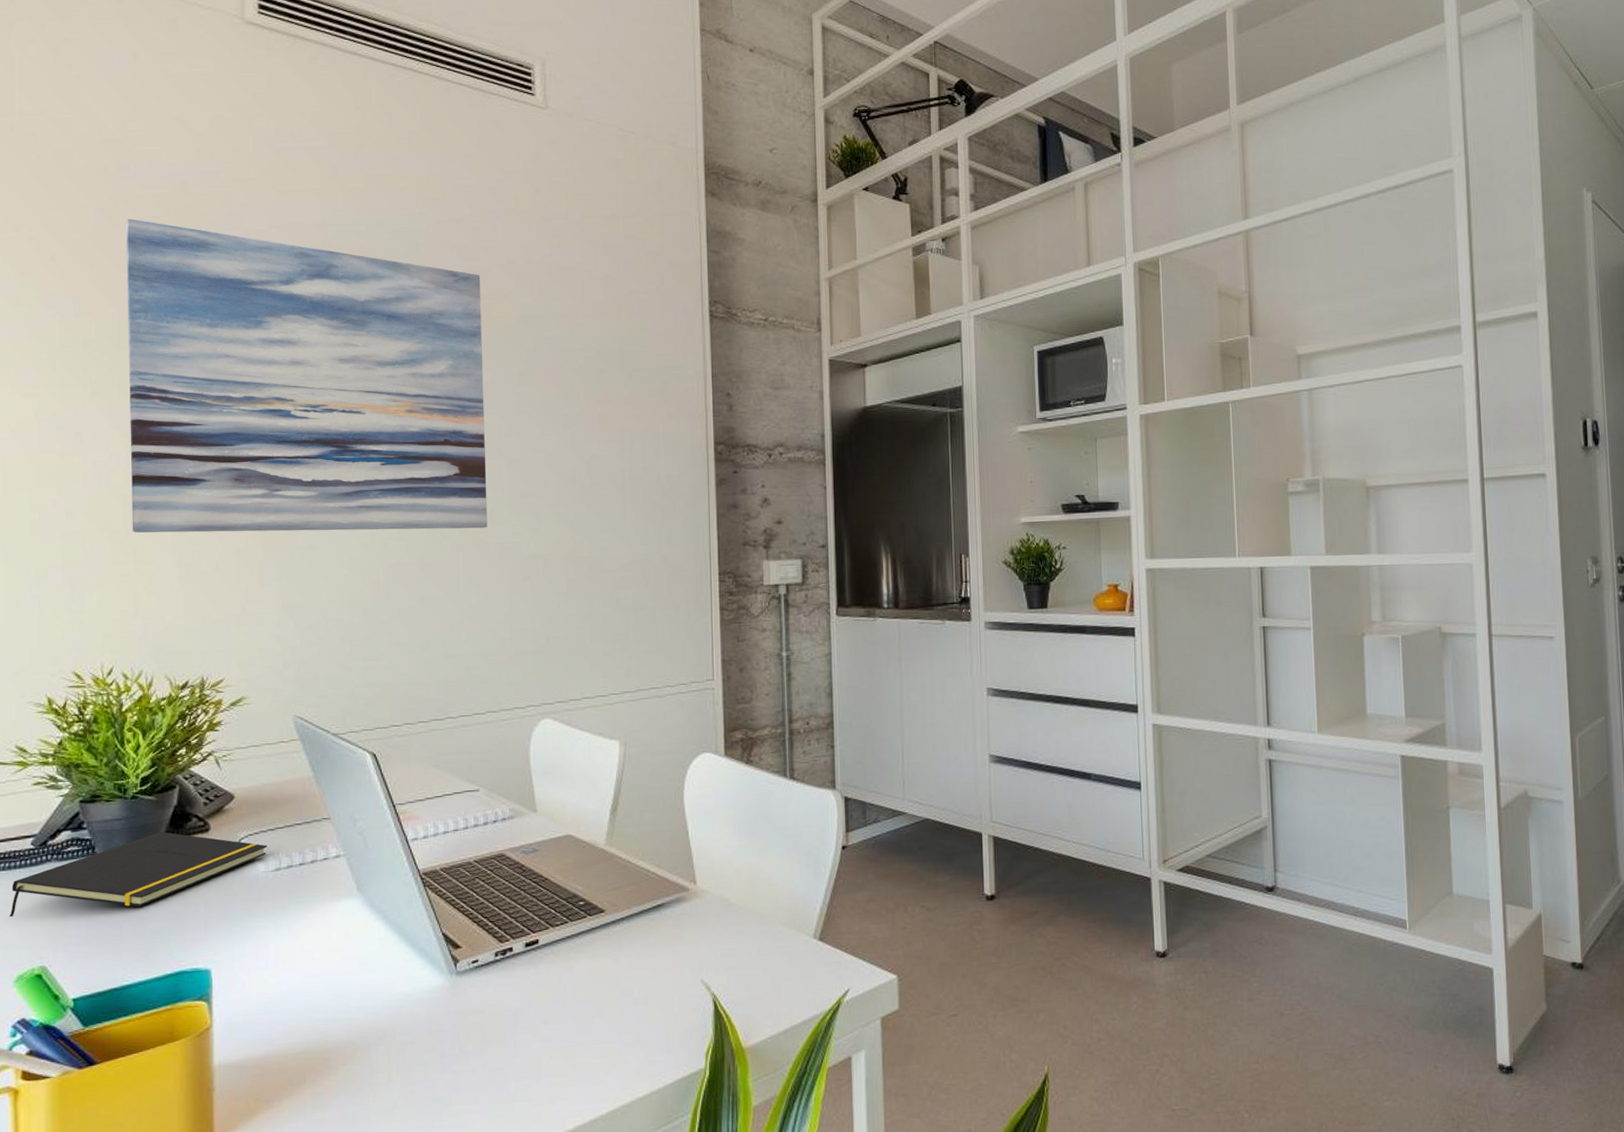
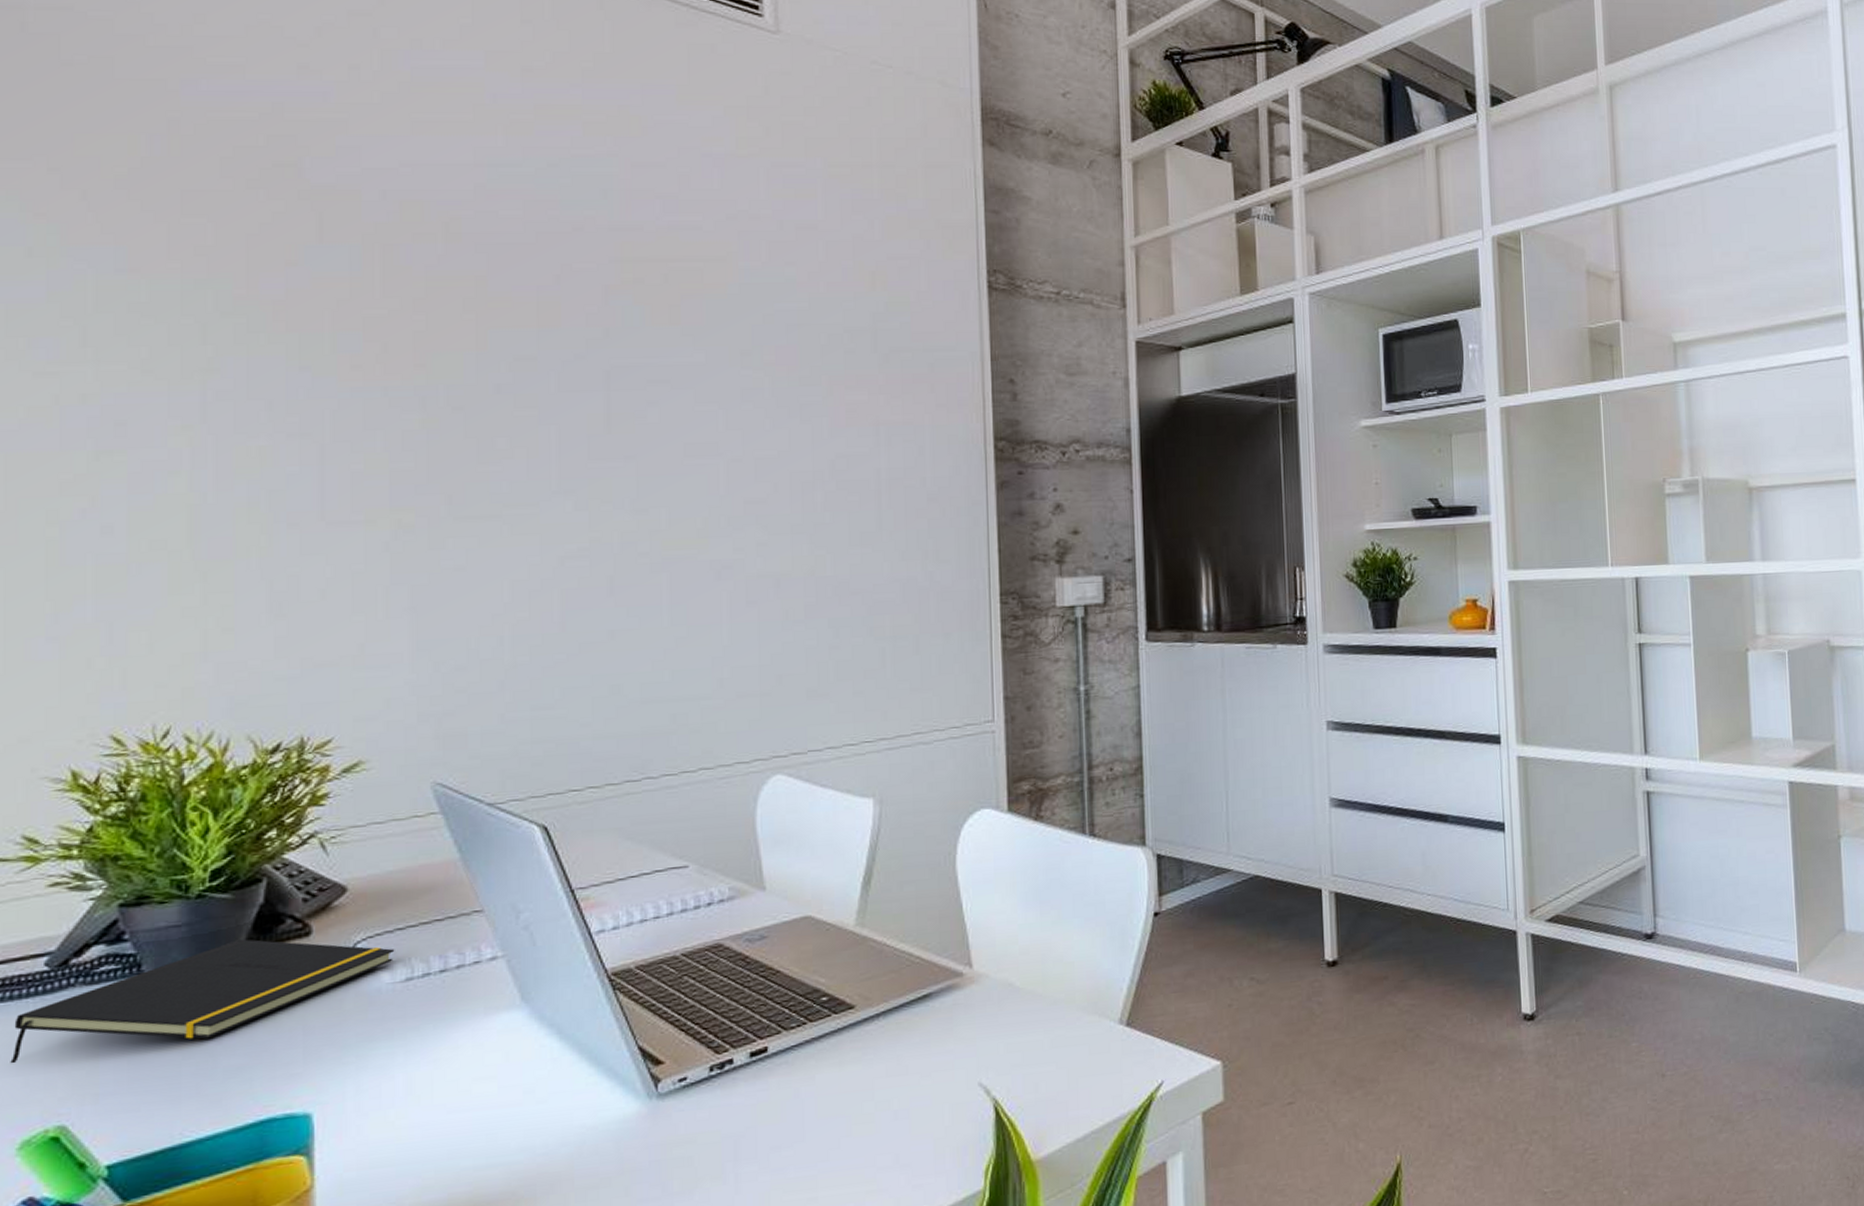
wall art: present [126,218,488,533] -> none [193,148,700,553]

